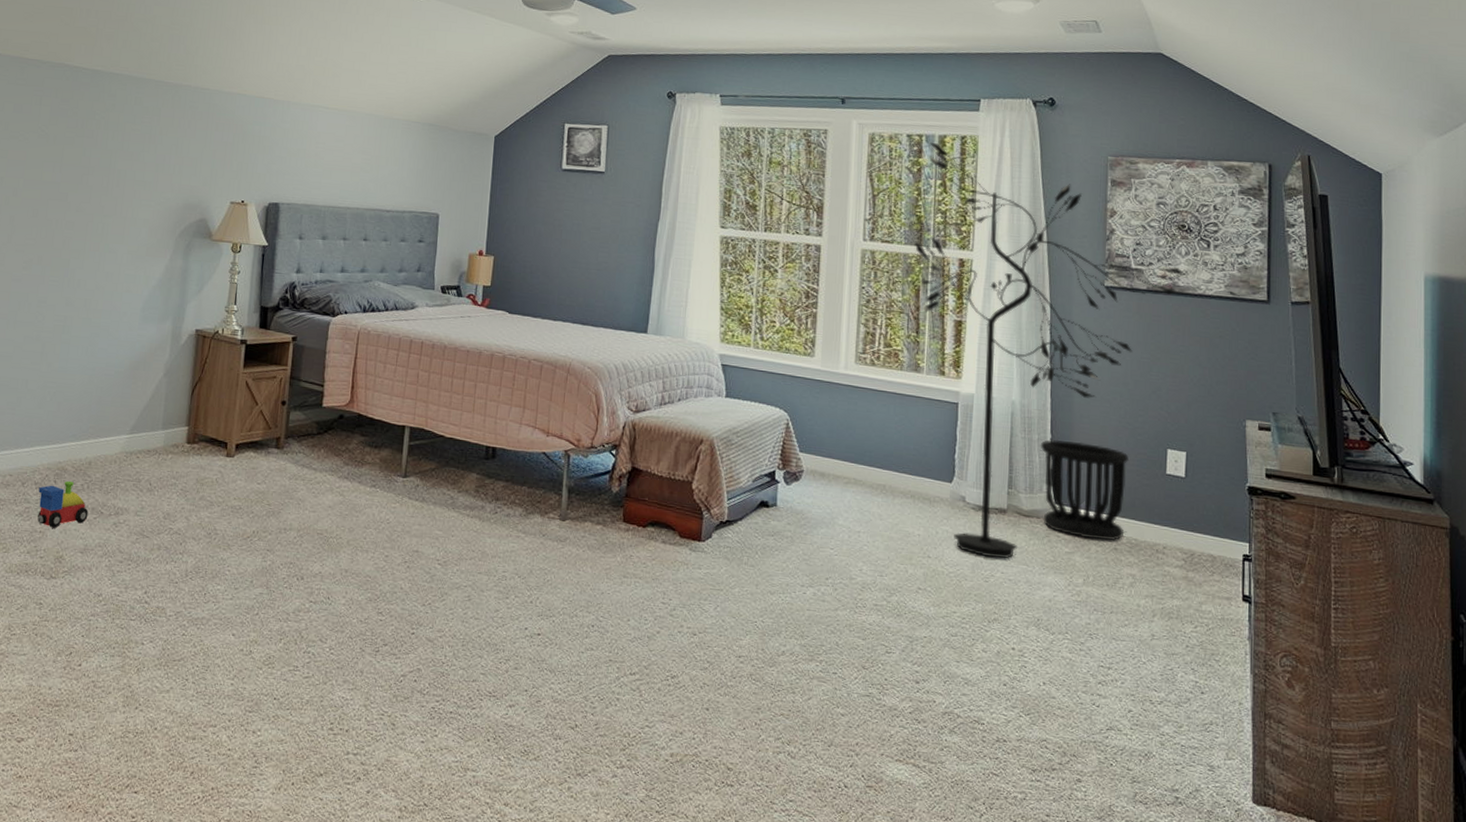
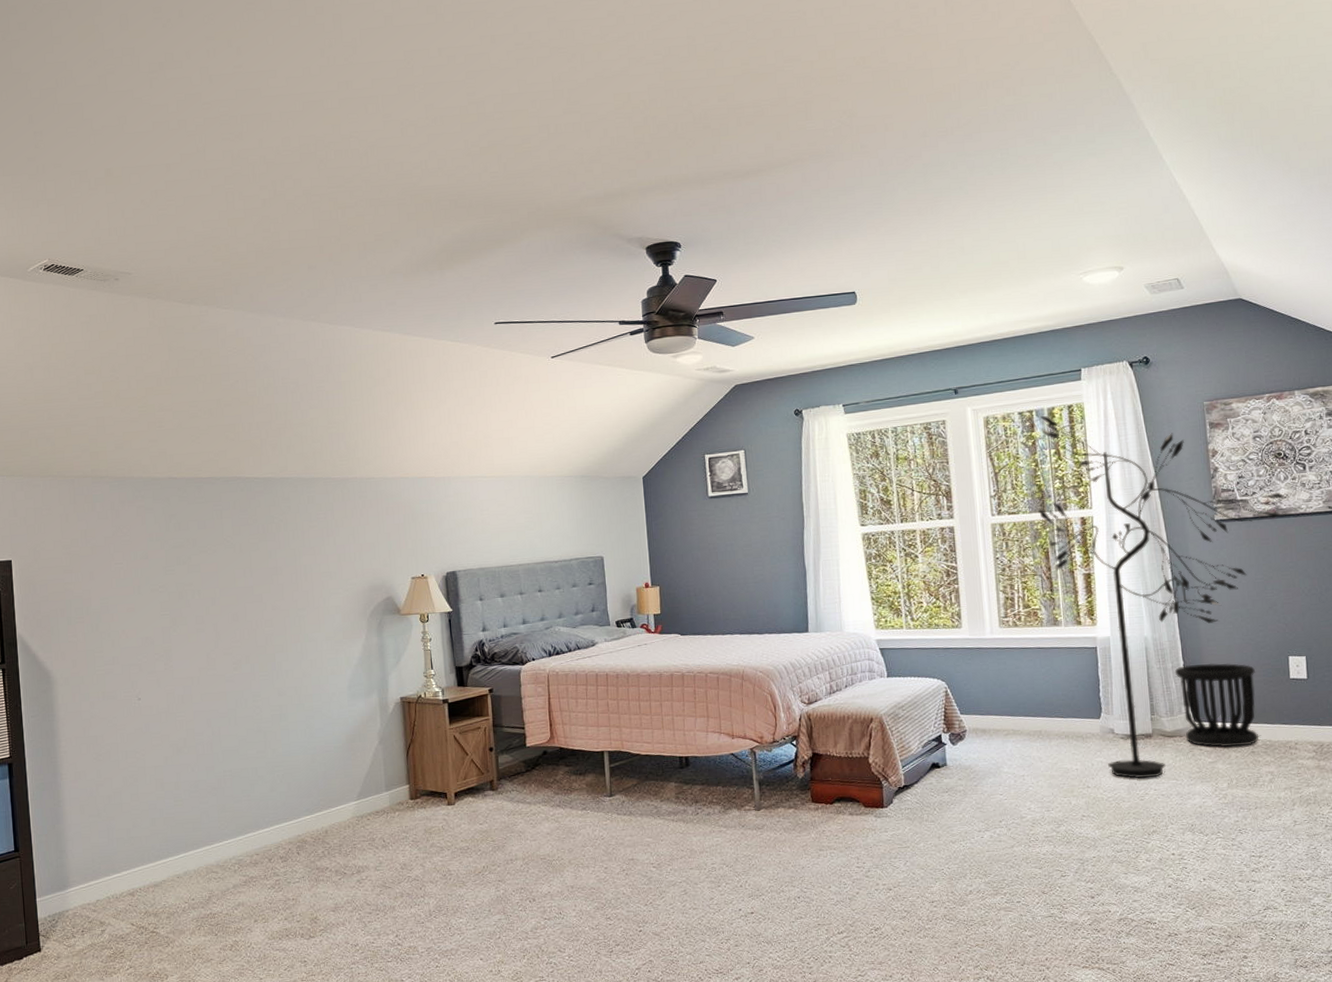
toy train: present [37,481,88,528] -> none [284,850,333,894]

